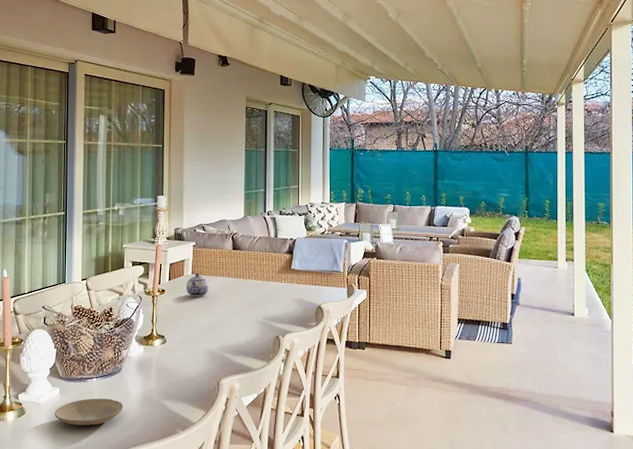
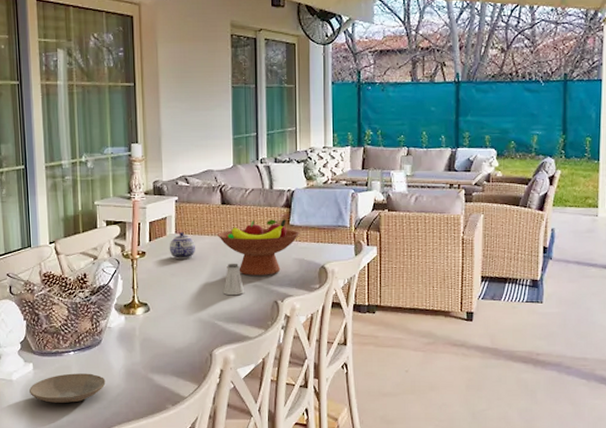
fruit bowl: none [228,264,301,313] -> present [217,219,301,276]
saltshaker: none [232,301,250,331] -> present [224,263,244,296]

